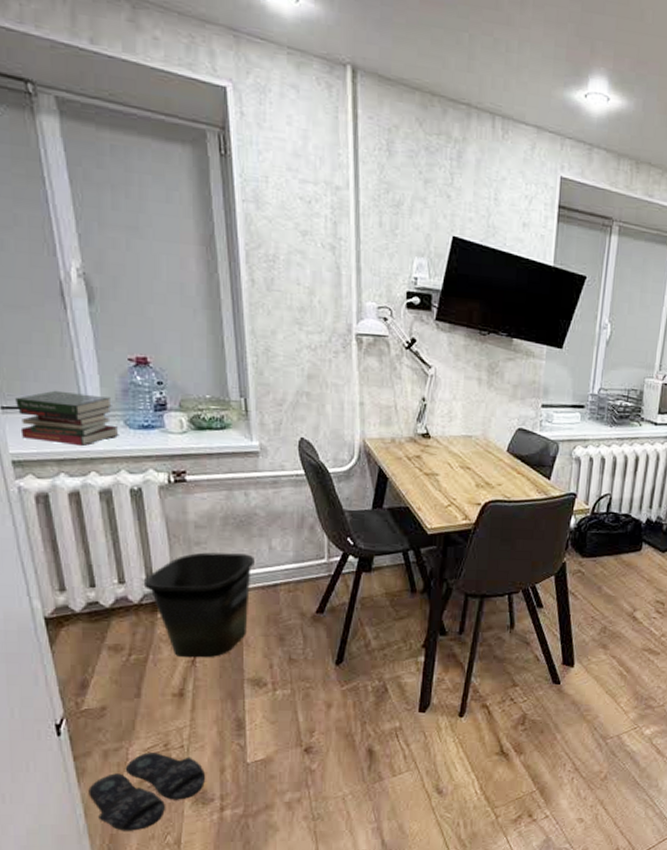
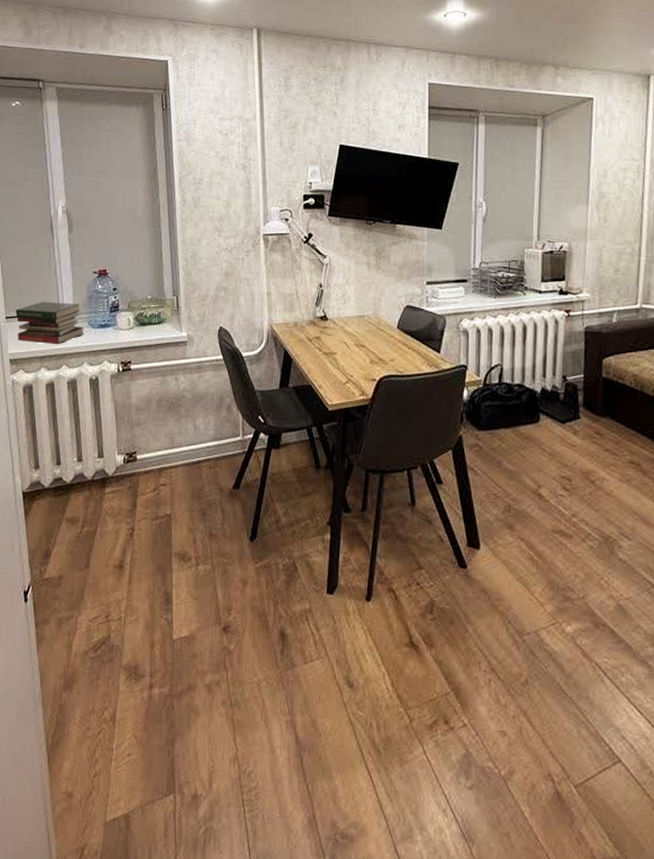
slippers: present [88,753,205,831] -> none [45,623,138,703]
waste bin: present [143,552,255,658] -> none [96,432,182,531]

